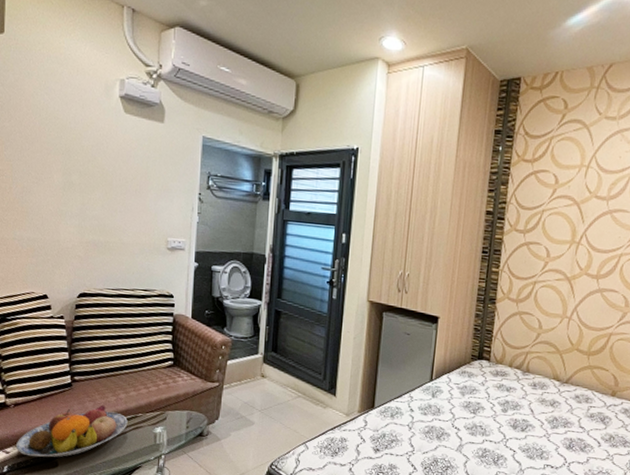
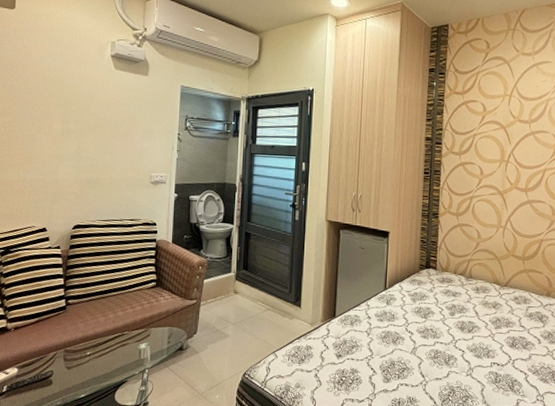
fruit bowl: present [16,404,128,458] -> none [15,325,115,377]

